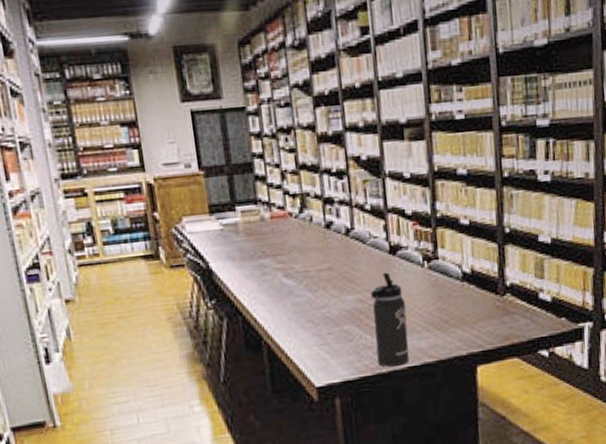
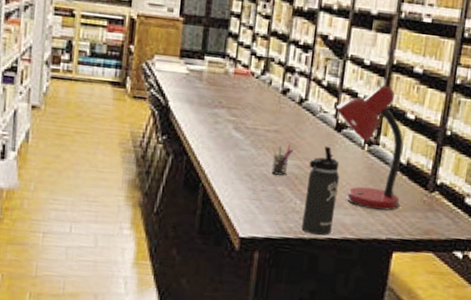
pen holder: none [328,279,352,315] -> present [271,144,294,176]
desk lamp: none [385,195,473,328] -> present [335,85,404,211]

